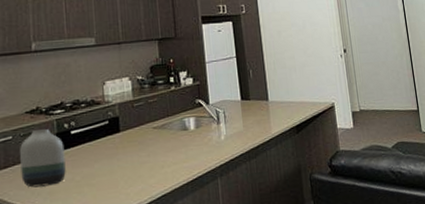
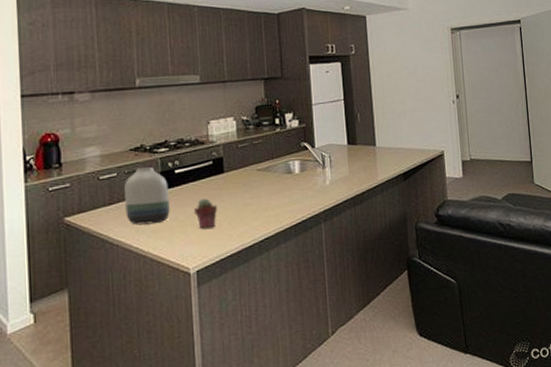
potted succulent: none [90,158,115,189] -> present [194,198,218,229]

